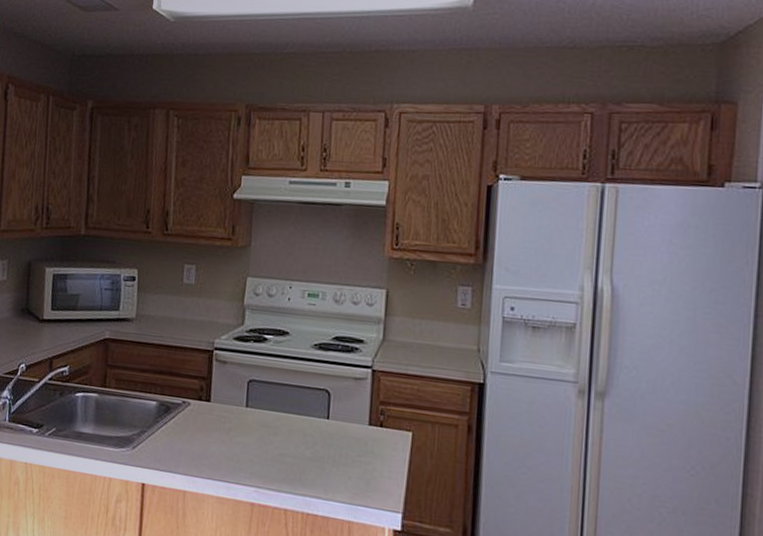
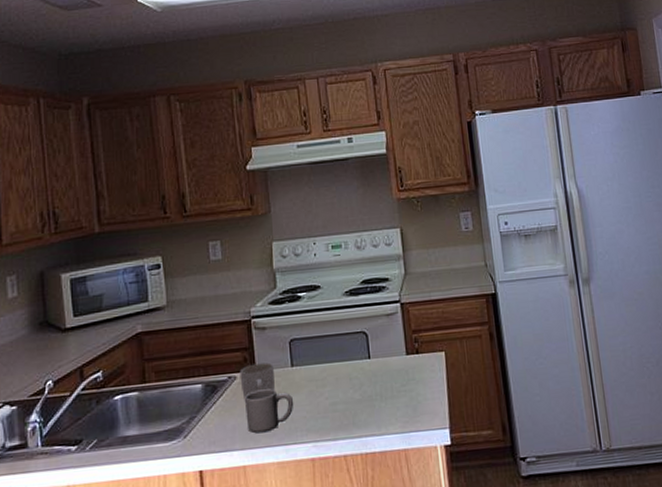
mug: none [193,394,228,431] -> present [239,362,275,403]
mug: none [193,421,243,465] -> present [245,389,294,434]

